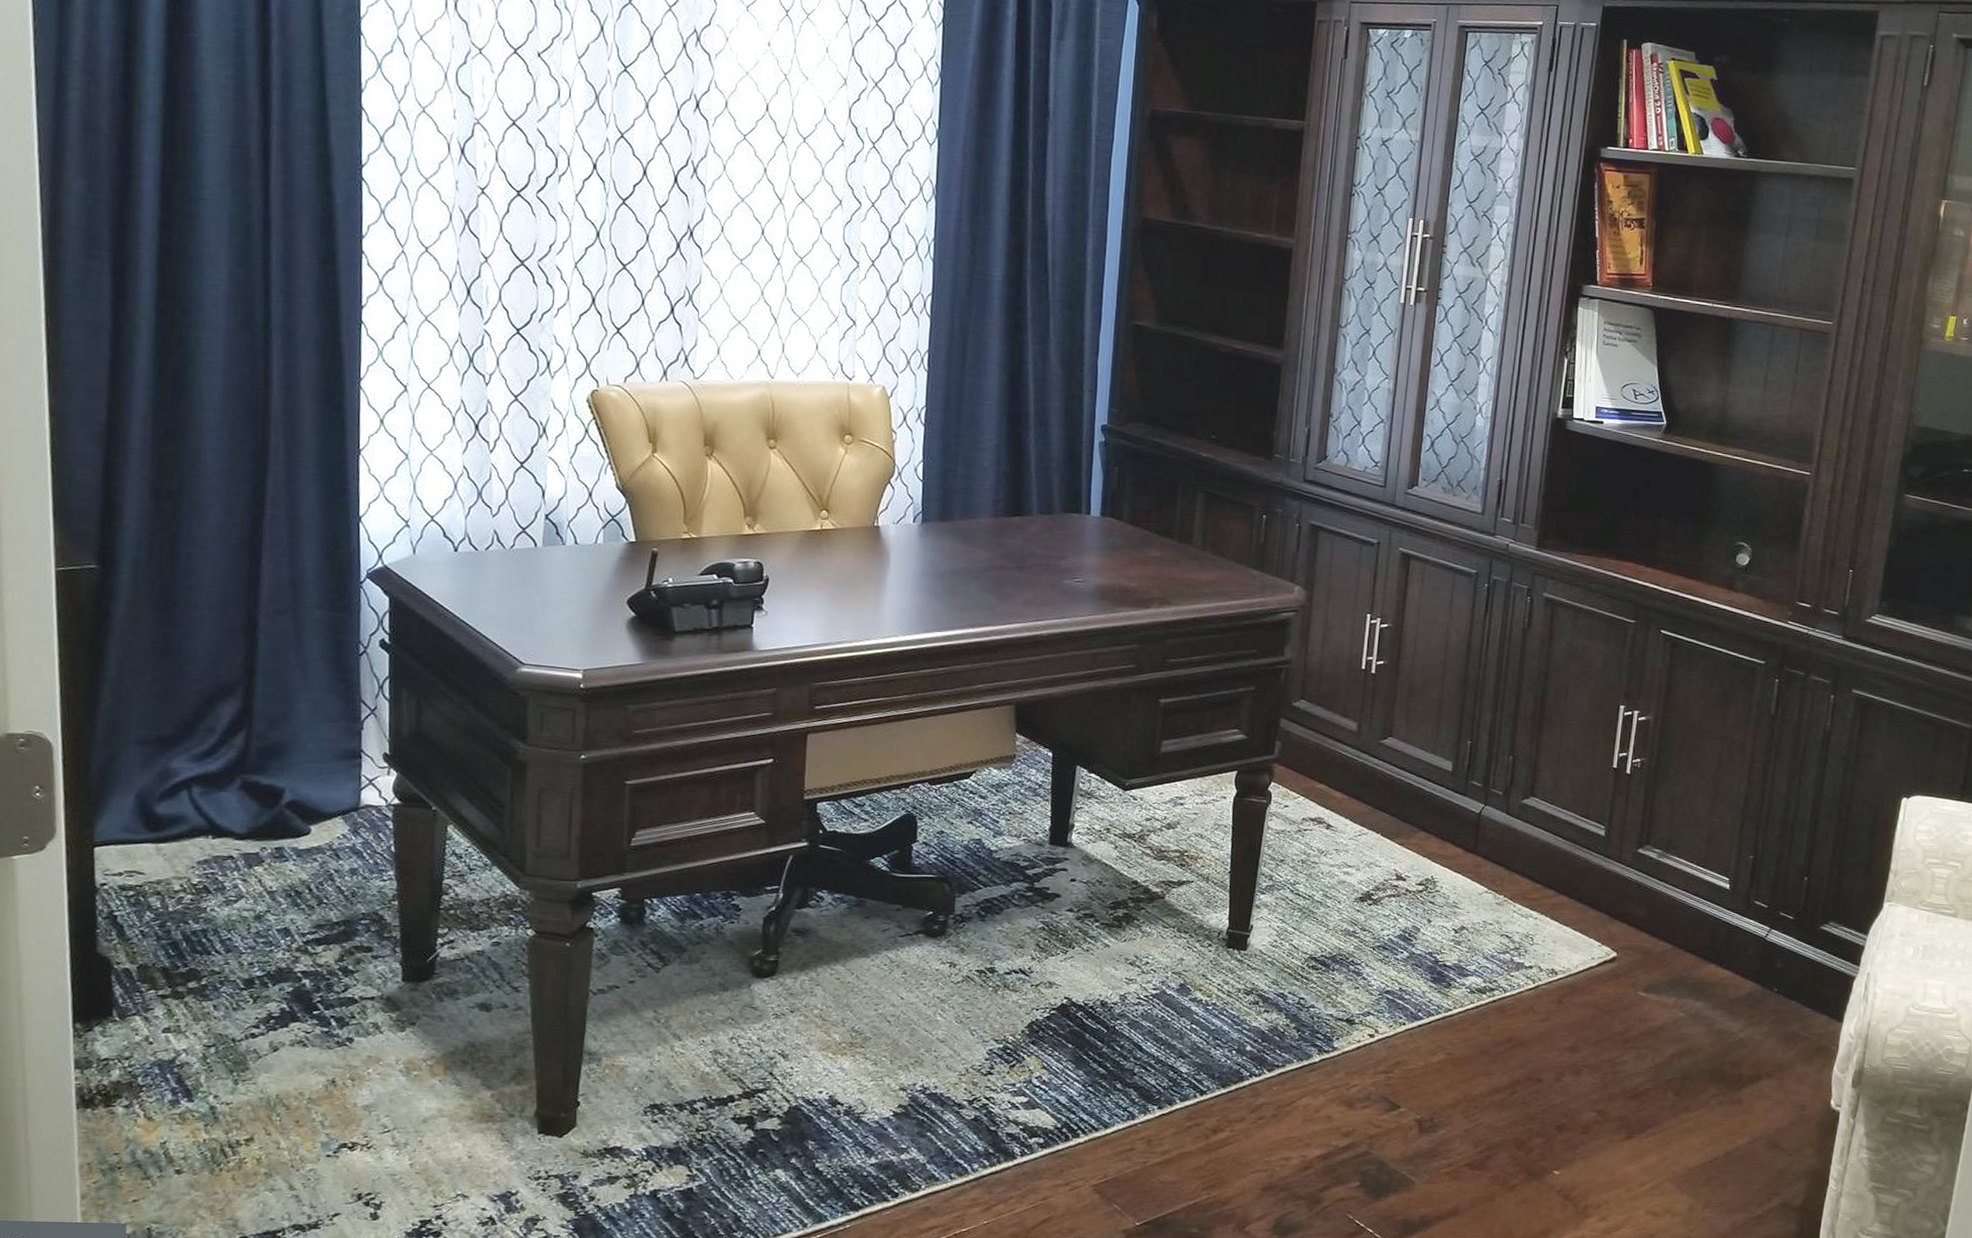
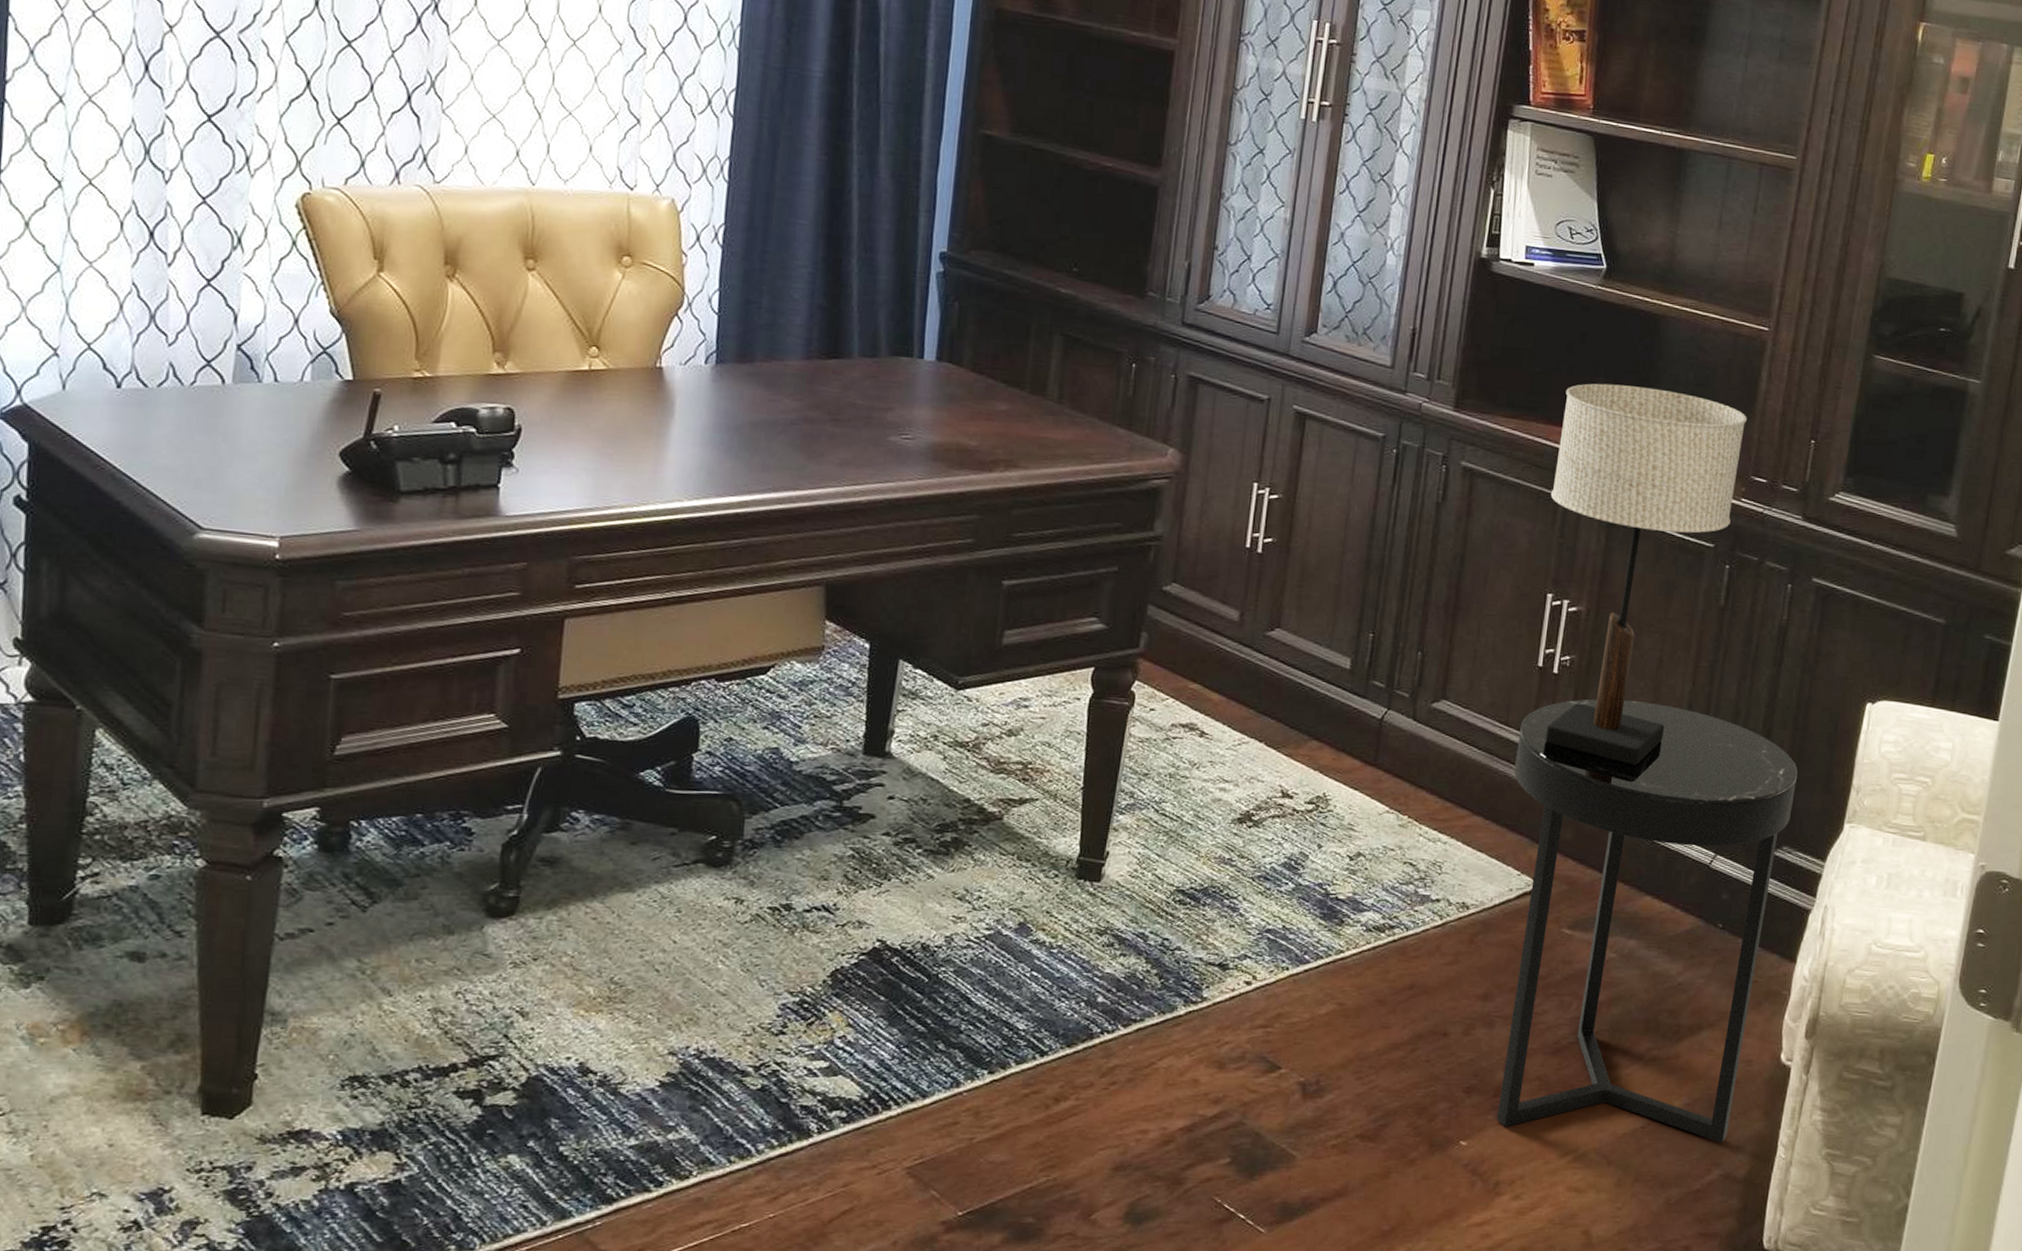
side table: none [1584,795,1842,1176] -> present [1496,698,1798,1143]
table lamp: none [1620,524,1792,853] -> present [1545,383,1747,766]

